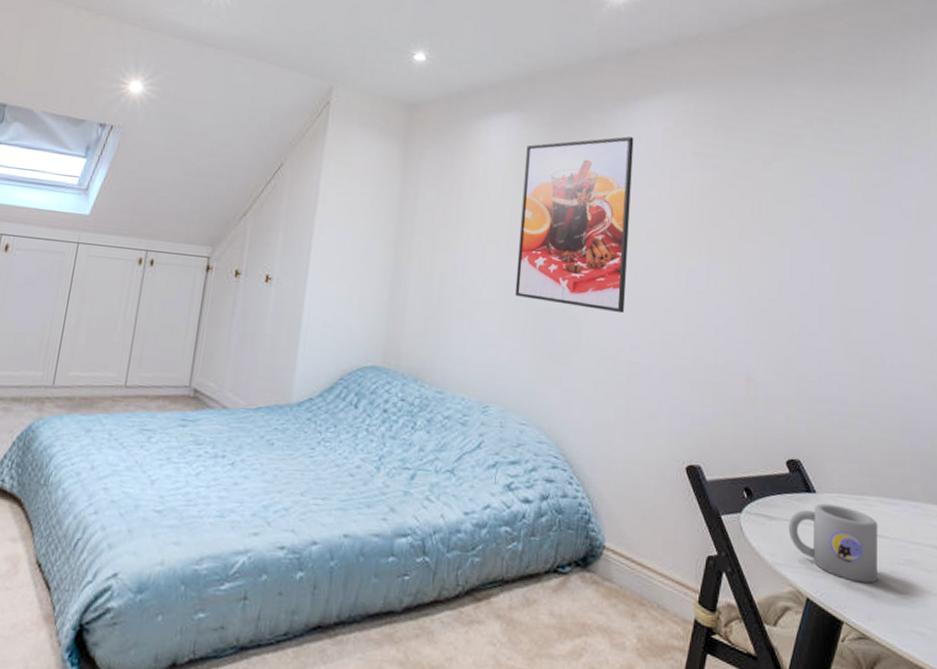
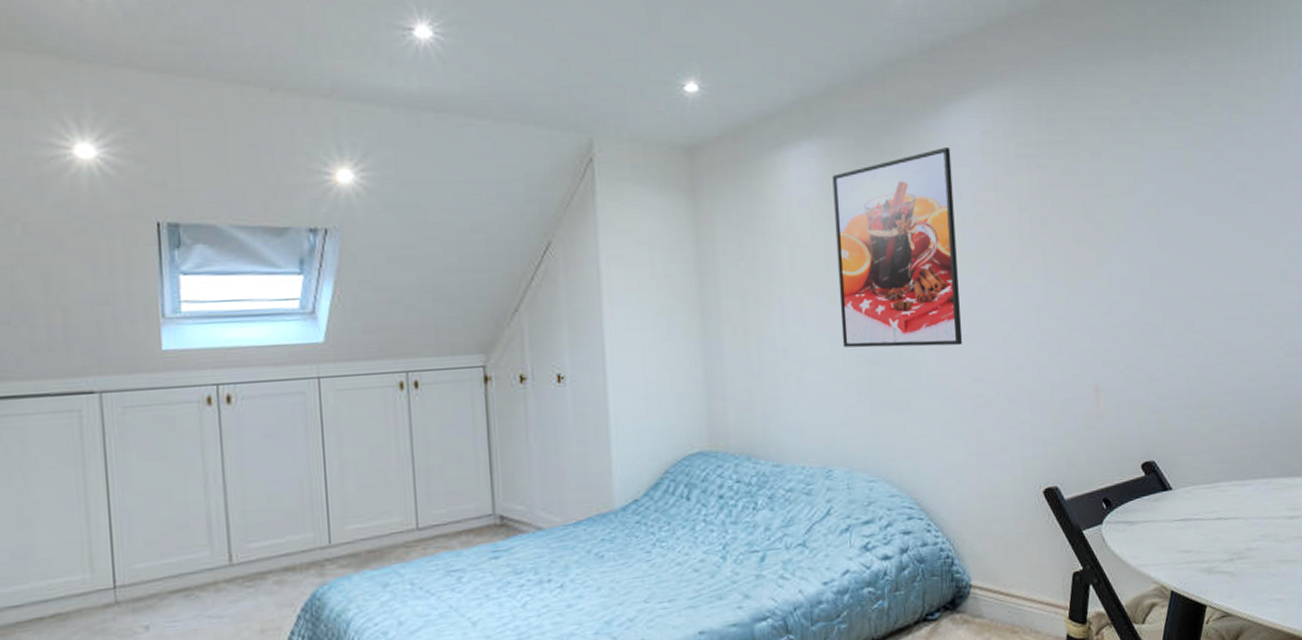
mug: present [788,503,878,584] -> none [1148,497,1235,566]

